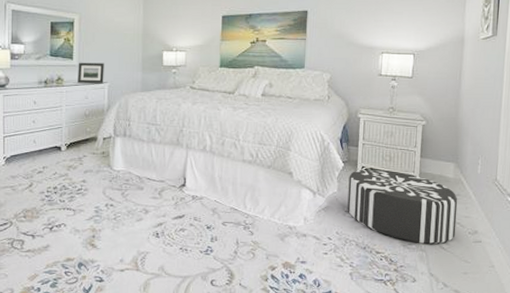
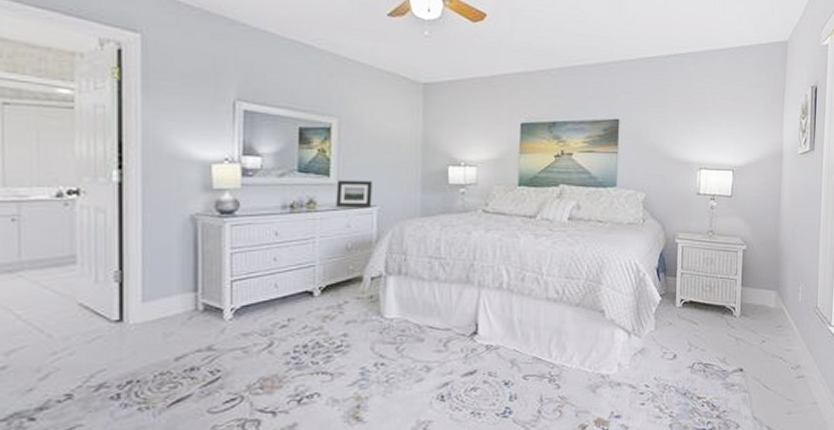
pouf: present [347,169,458,245] -> none [665,302,780,384]

